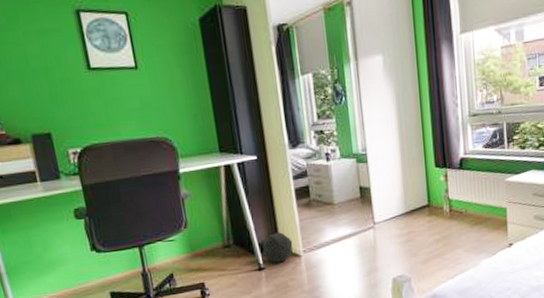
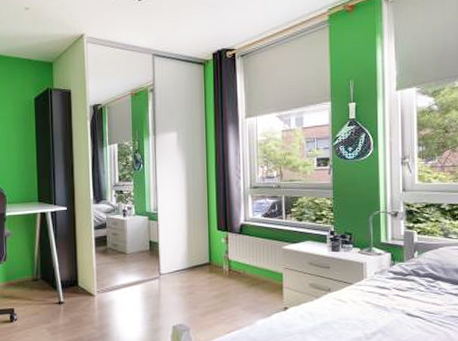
ball: present [262,232,293,263] -> none [64,273,89,299]

